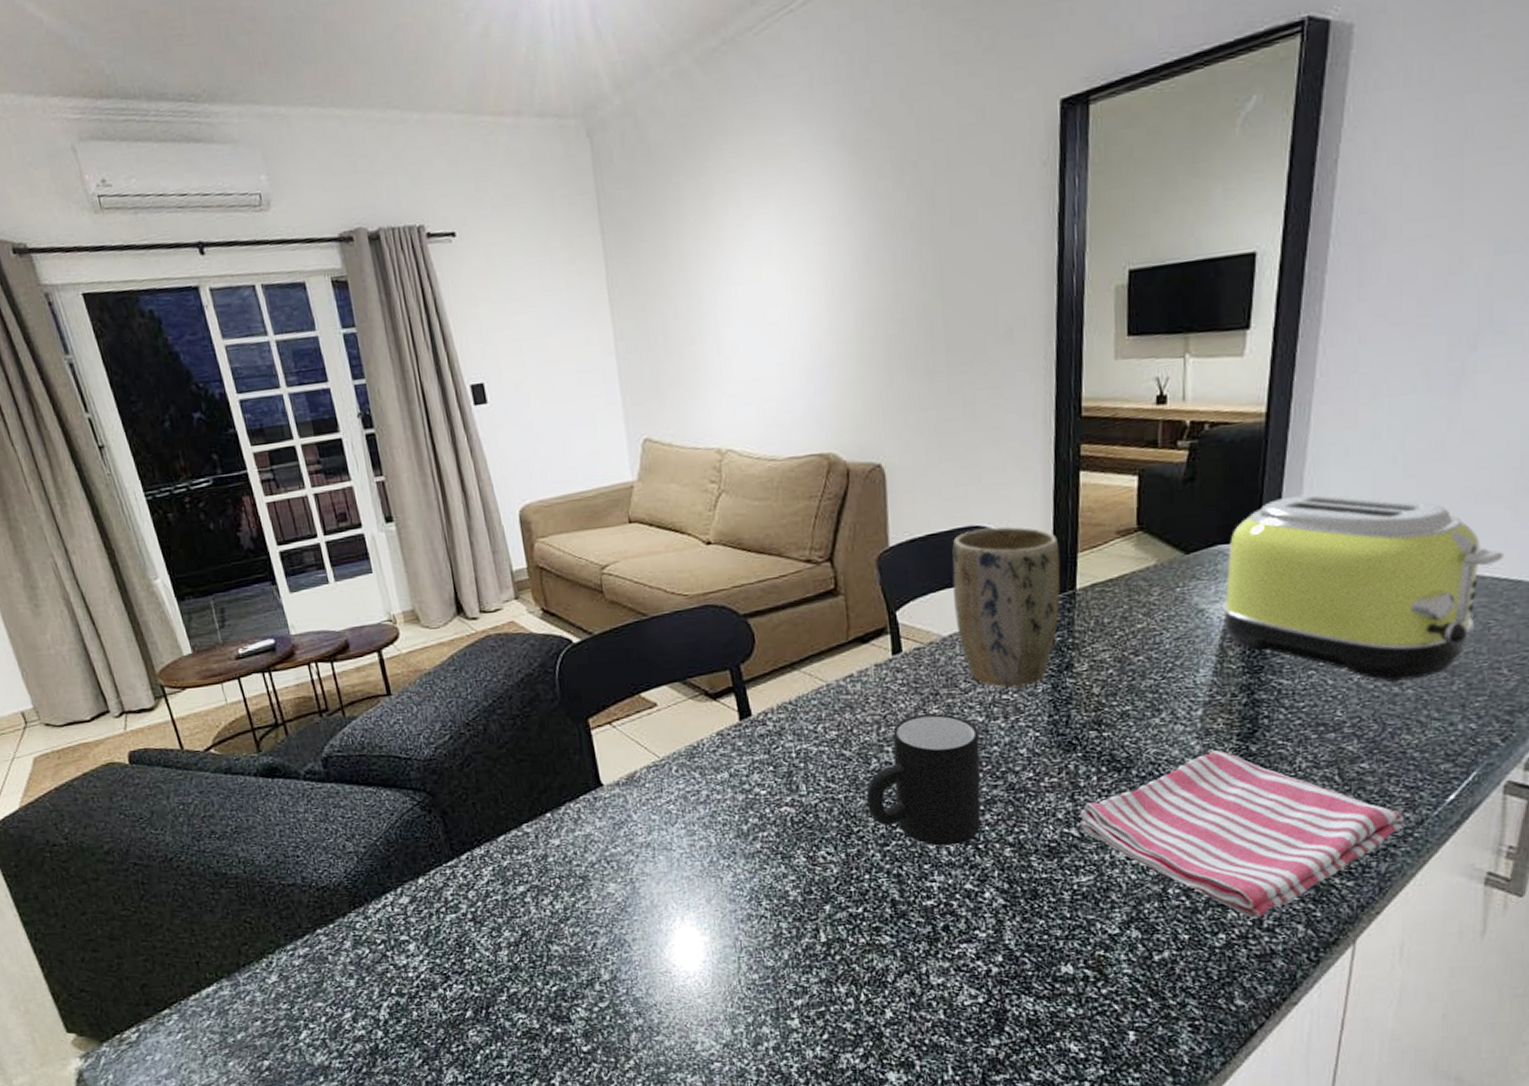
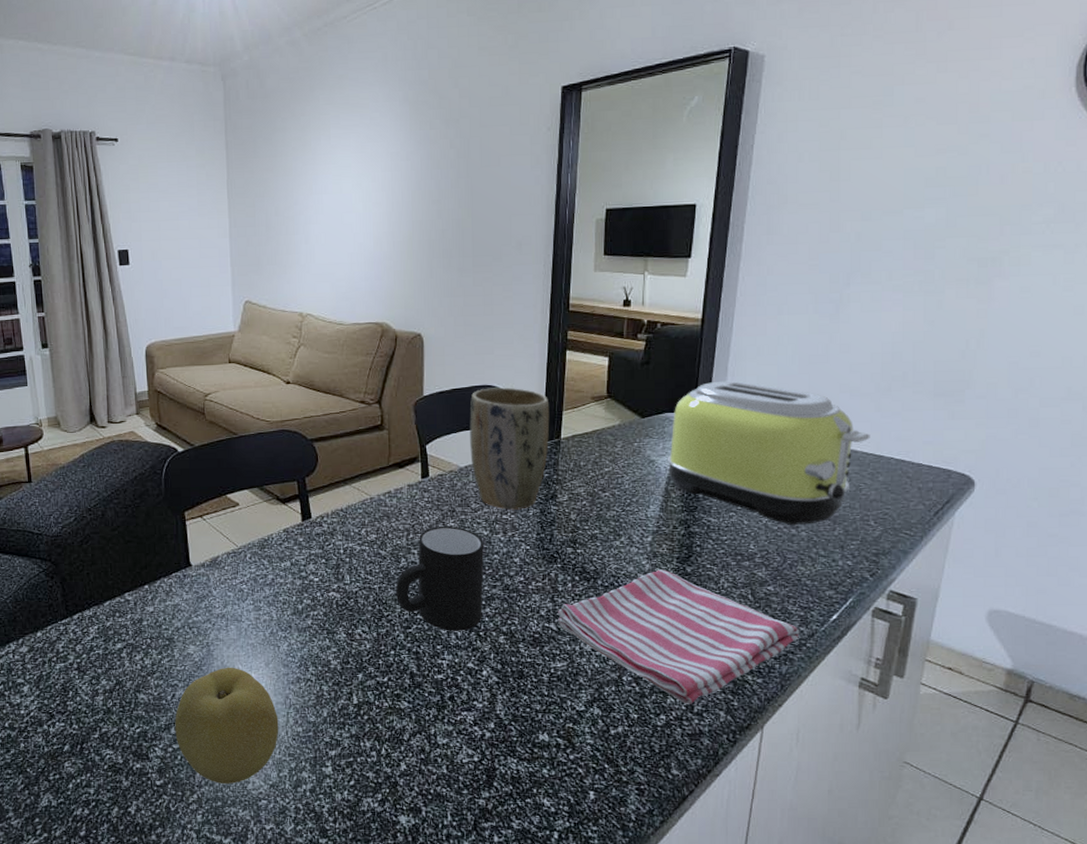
fruit: none [598,906,730,1046] -> present [174,667,279,783]

